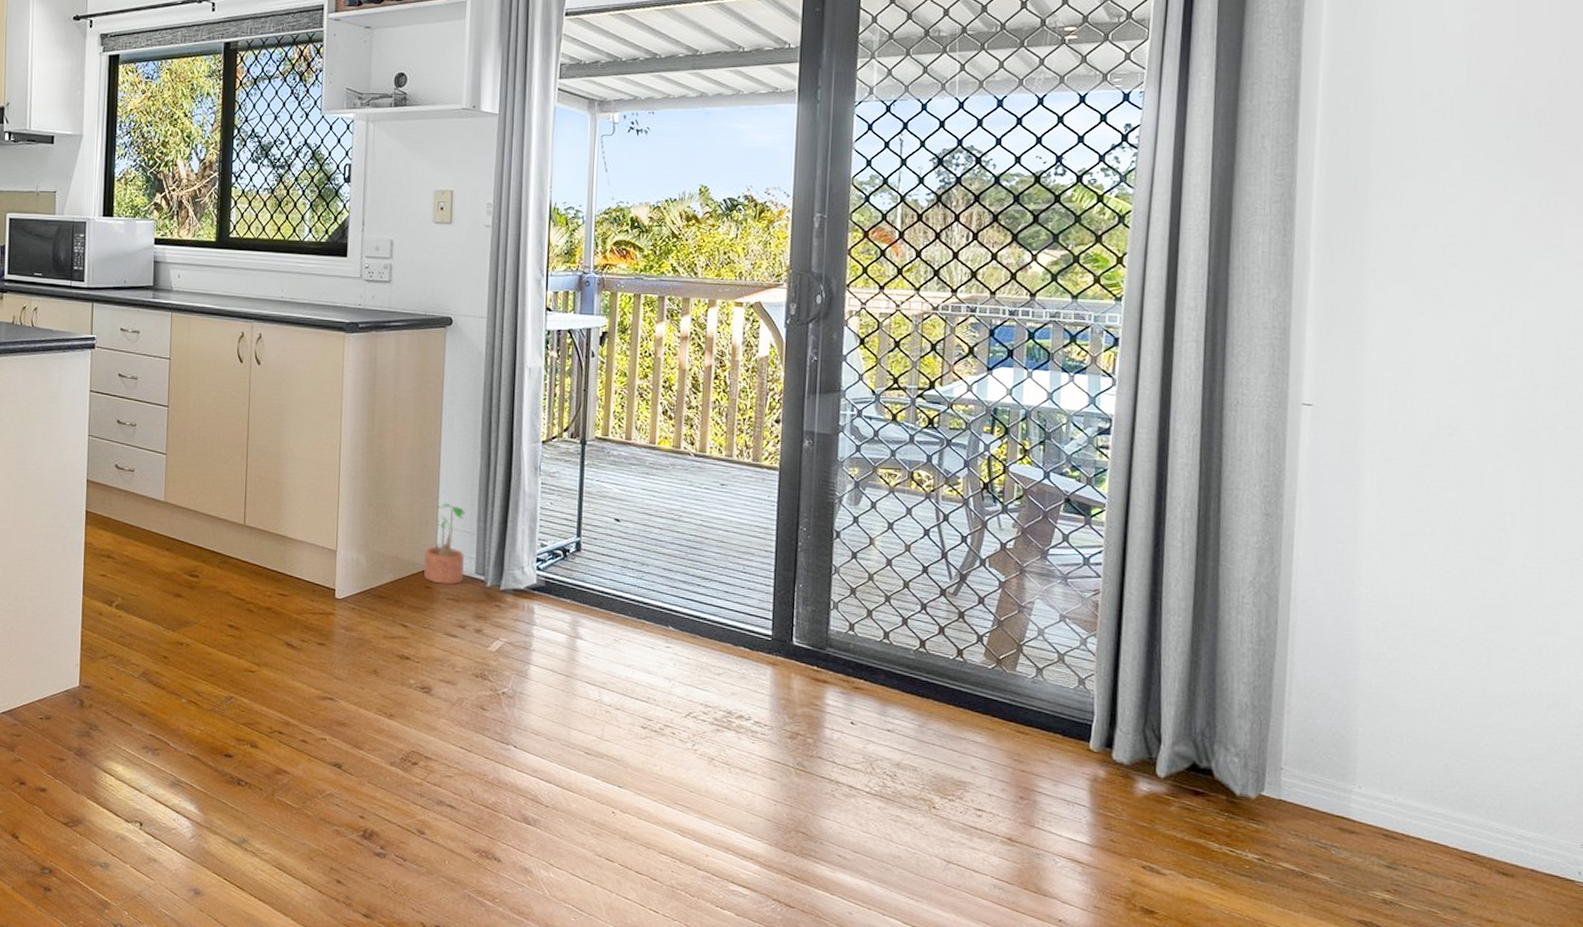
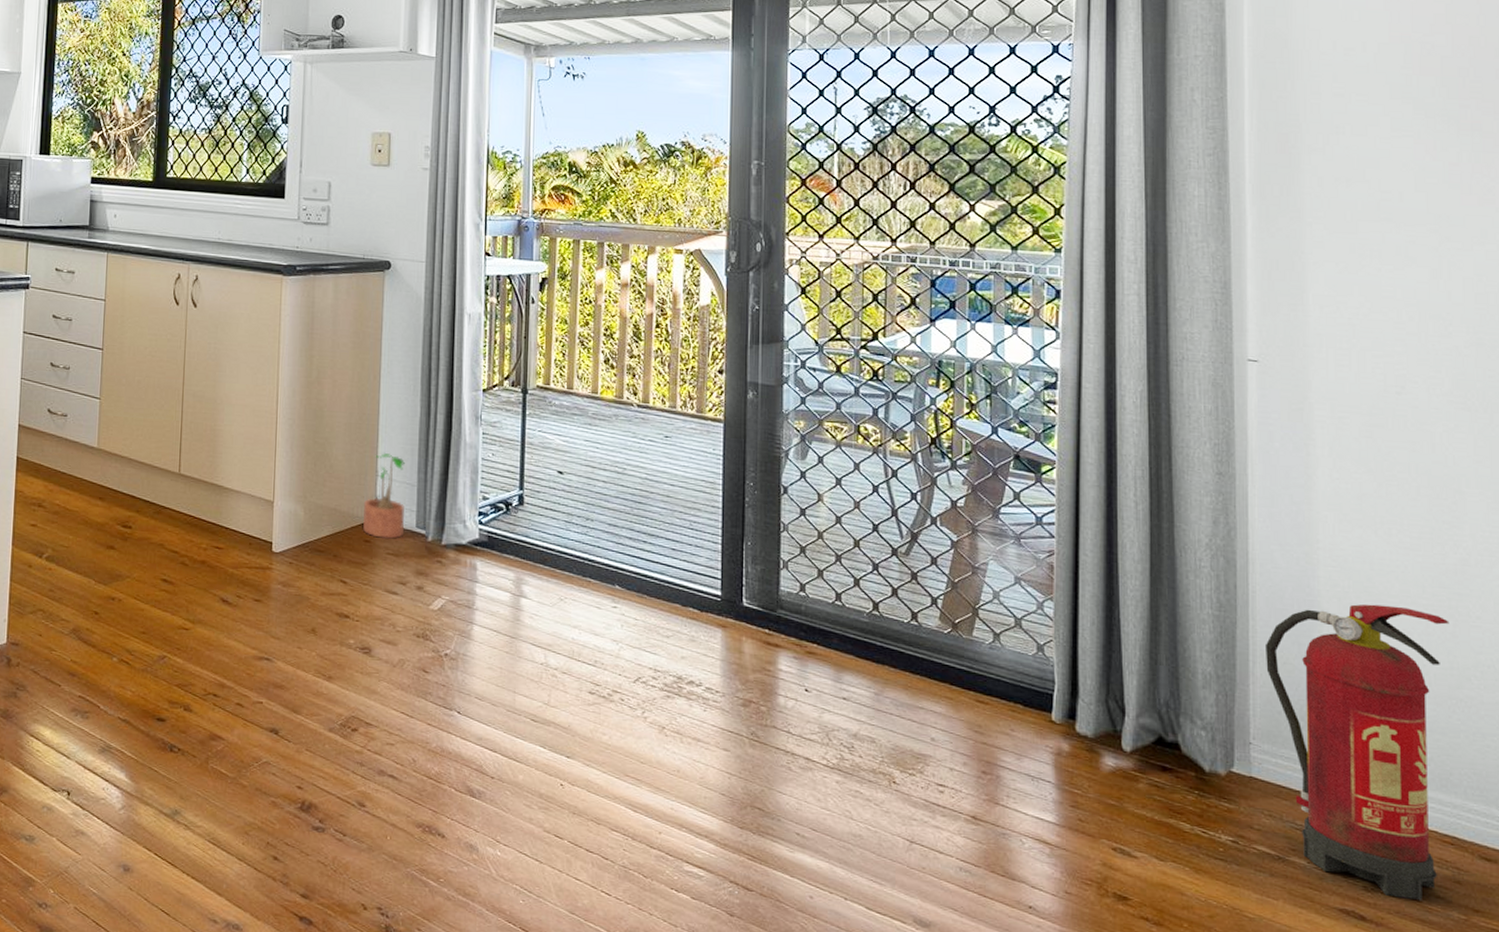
fire extinguisher: none [1301,637,1485,913] -> present [1264,604,1450,901]

